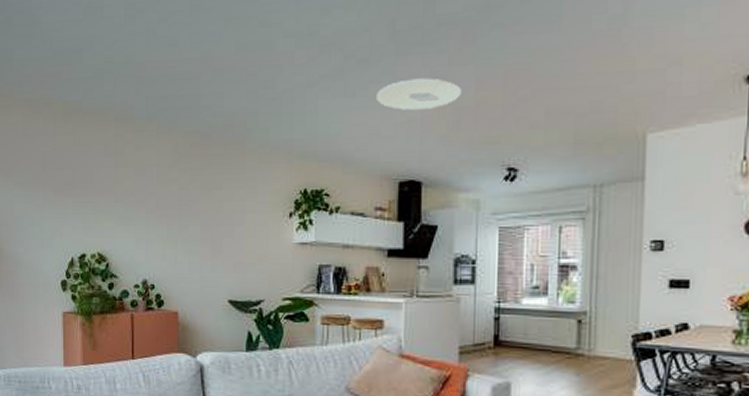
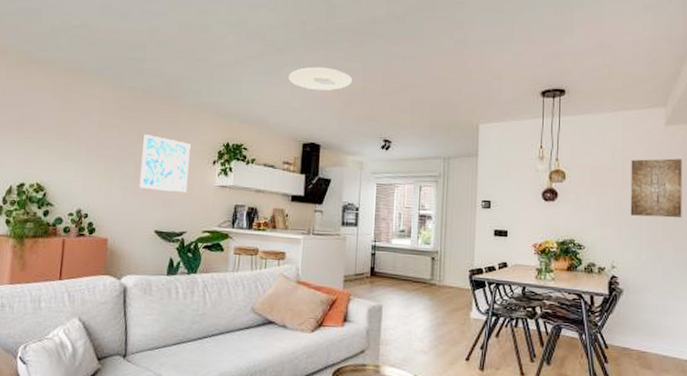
wall art: none [207,187,262,253] -> present [139,134,191,192]

